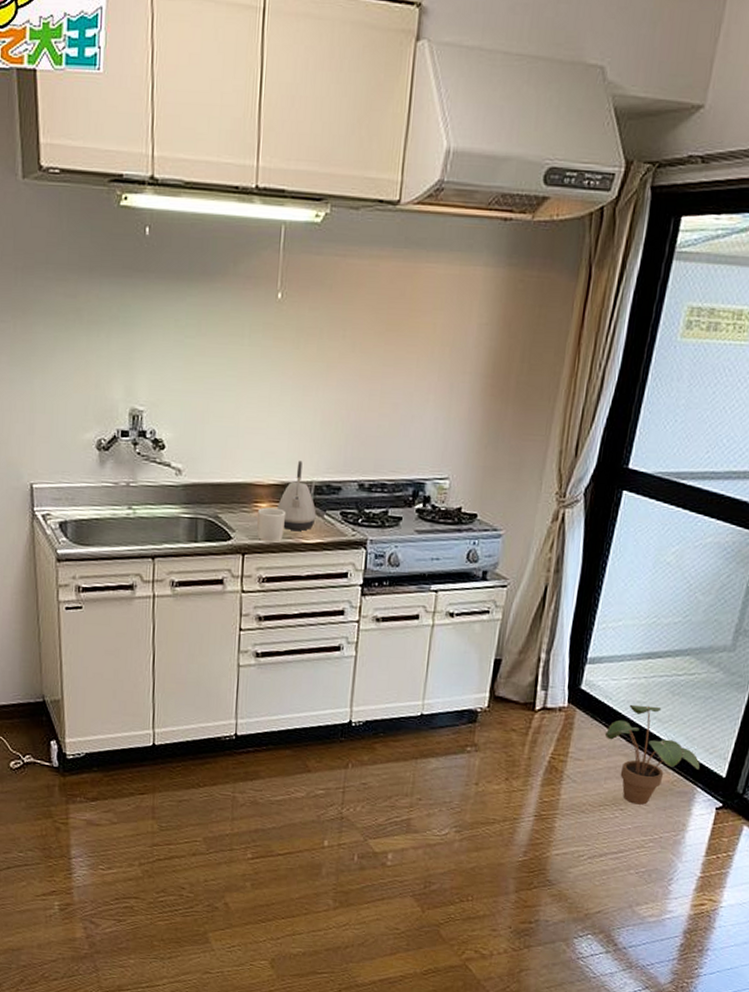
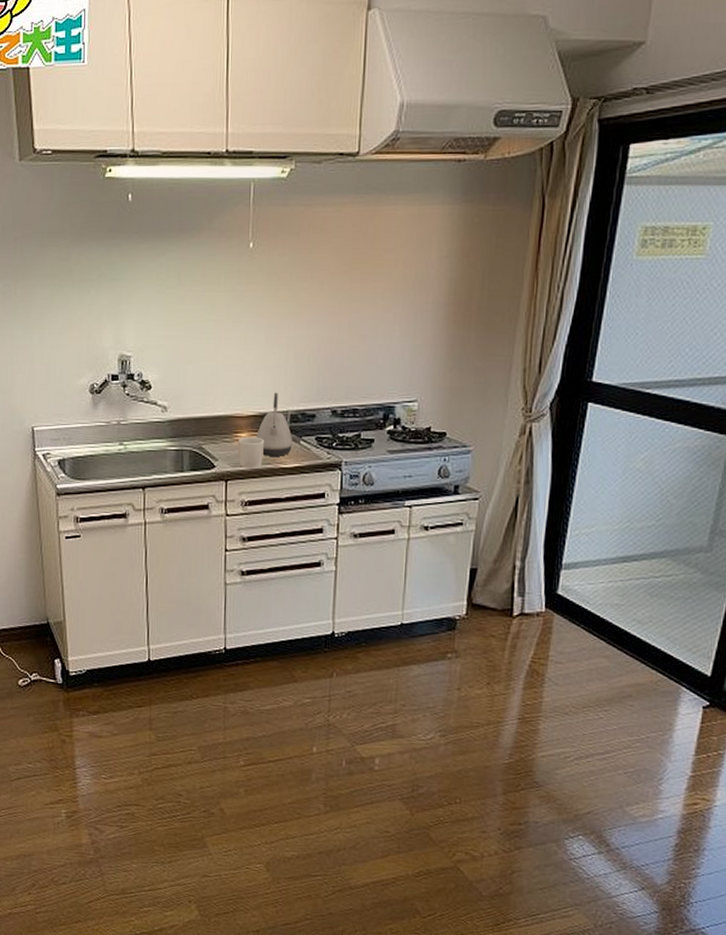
potted plant: present [604,704,700,805] -> none [584,607,683,706]

